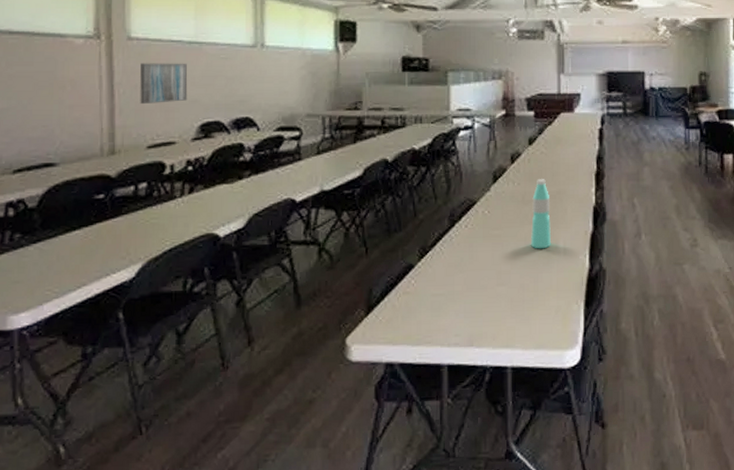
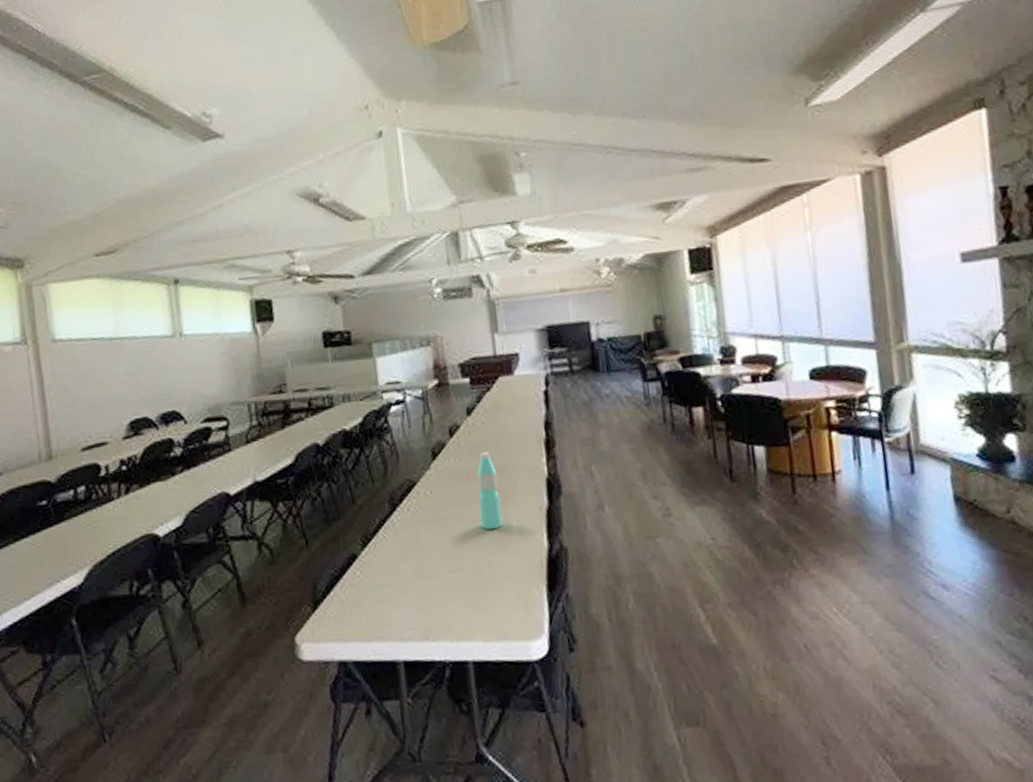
wall art: present [140,63,188,105] -> none [67,360,115,407]

